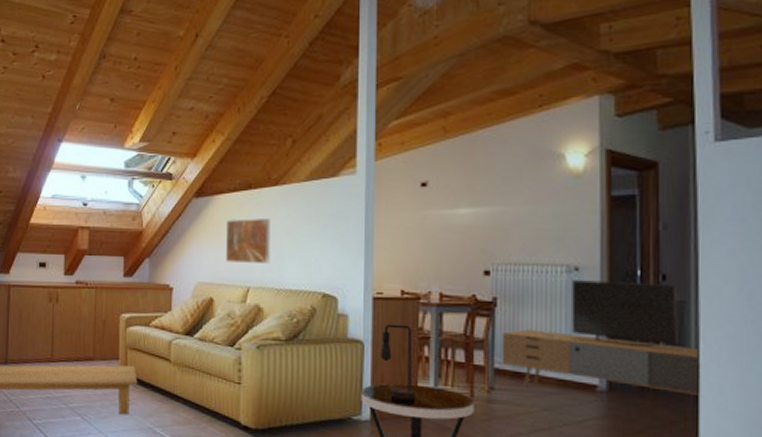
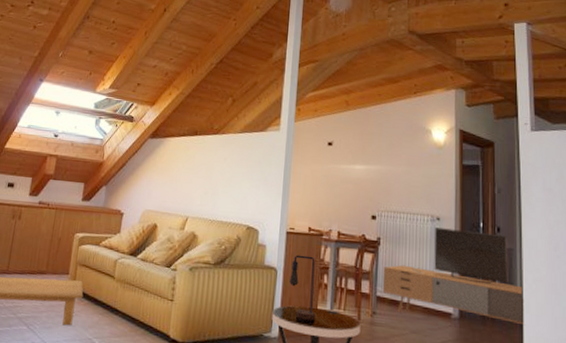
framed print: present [226,219,271,263] -> none [171,159,210,198]

